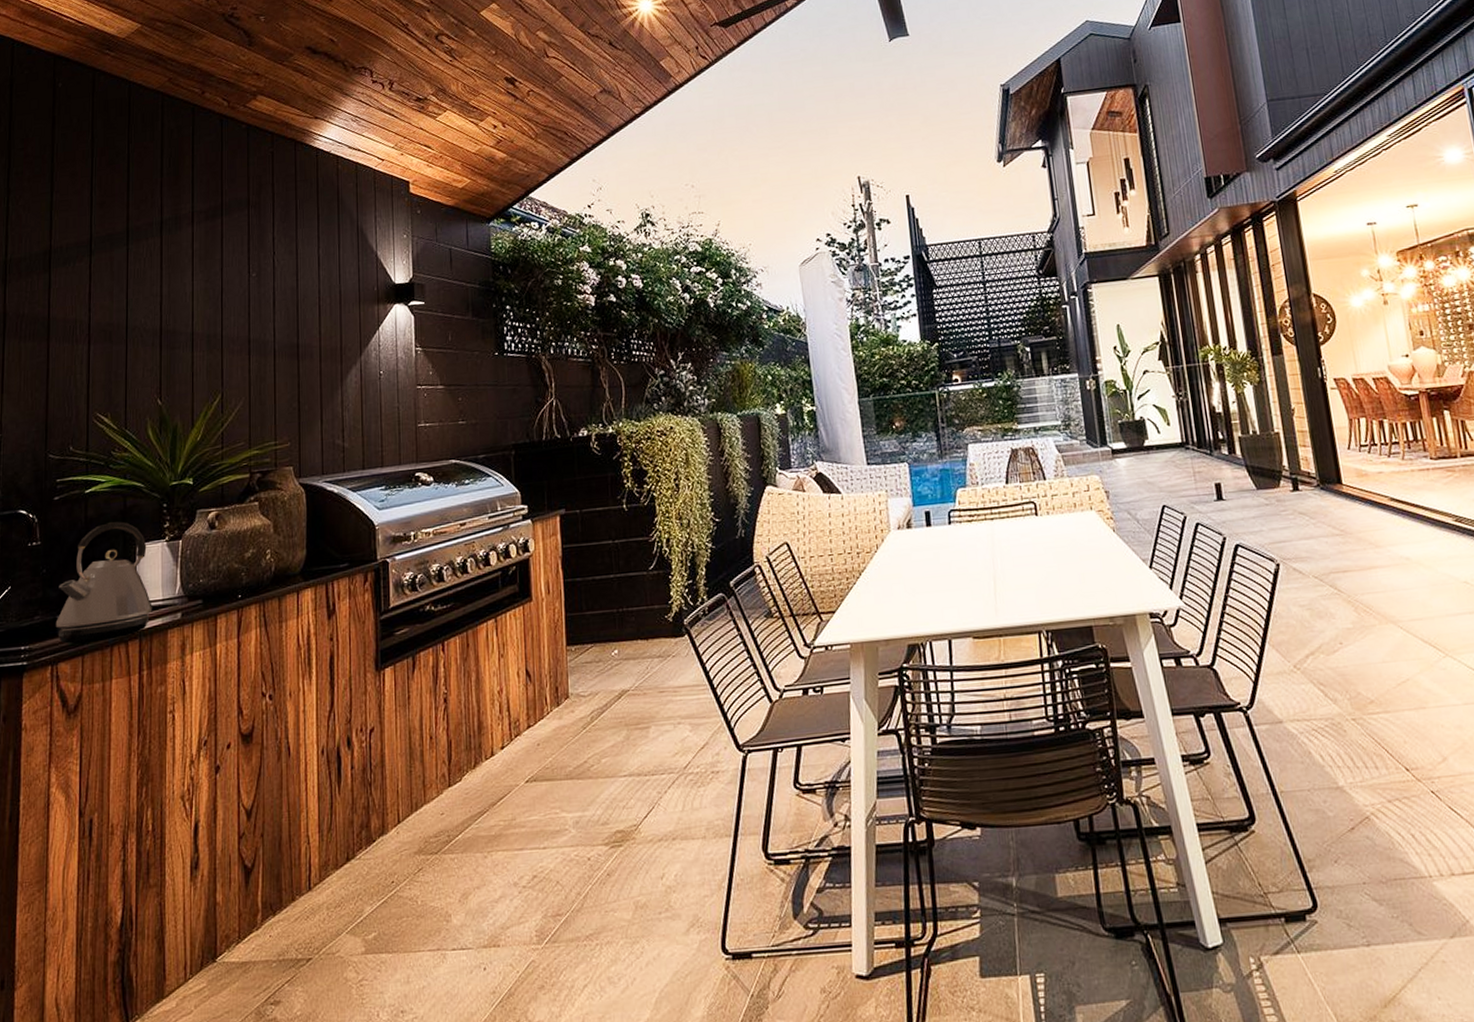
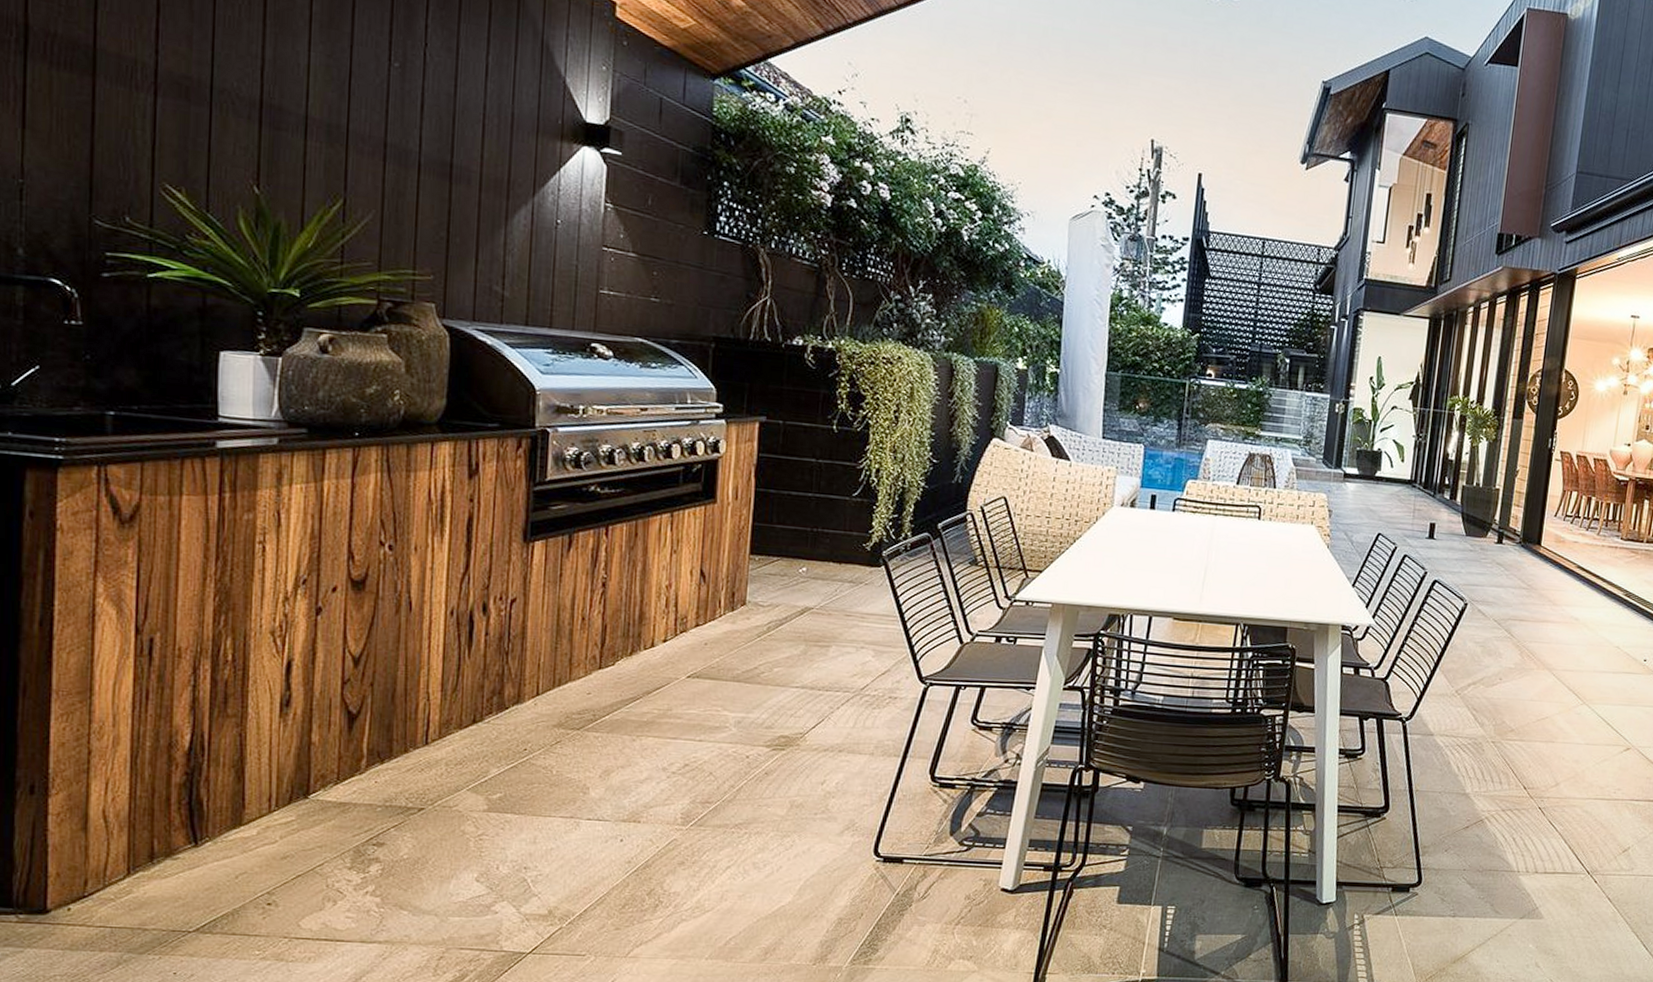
kettle: present [55,521,154,645] -> none [103,318,241,452]

